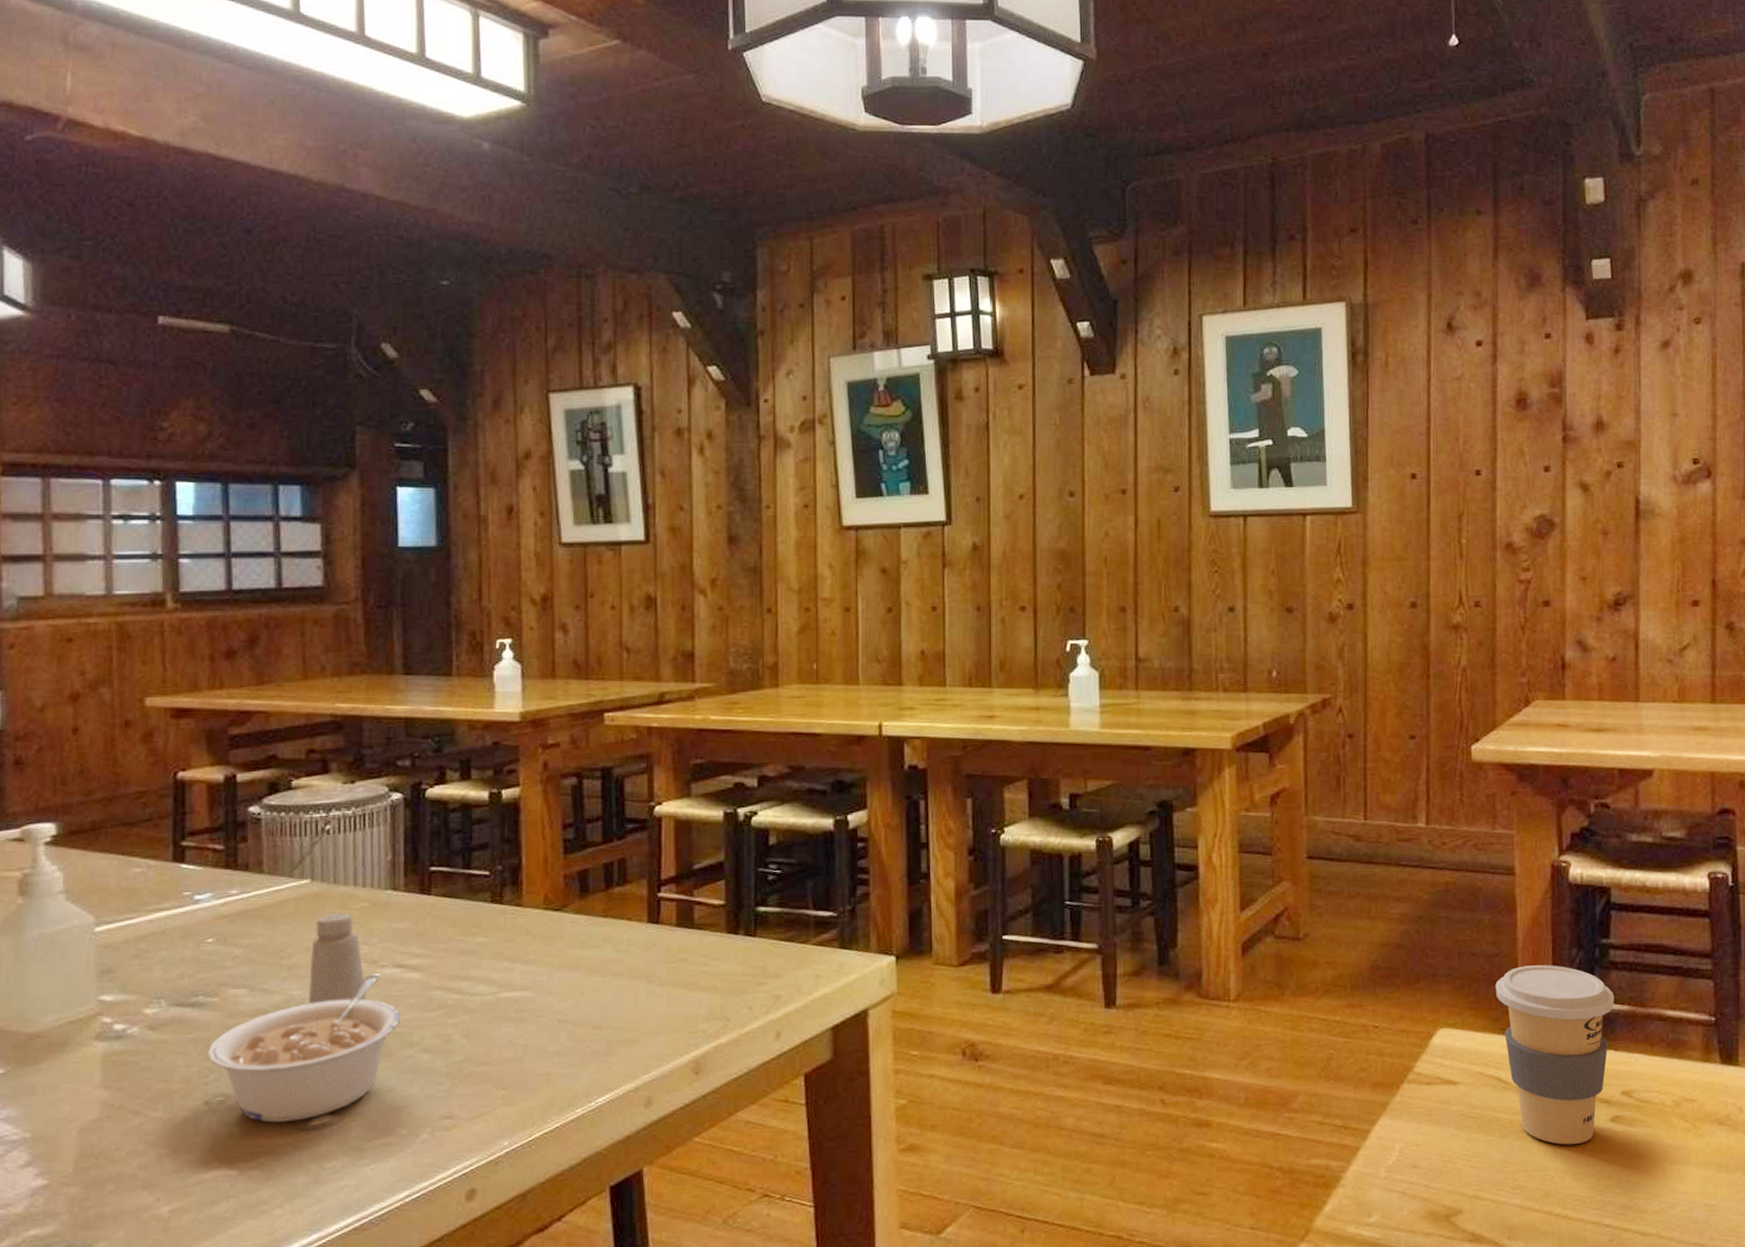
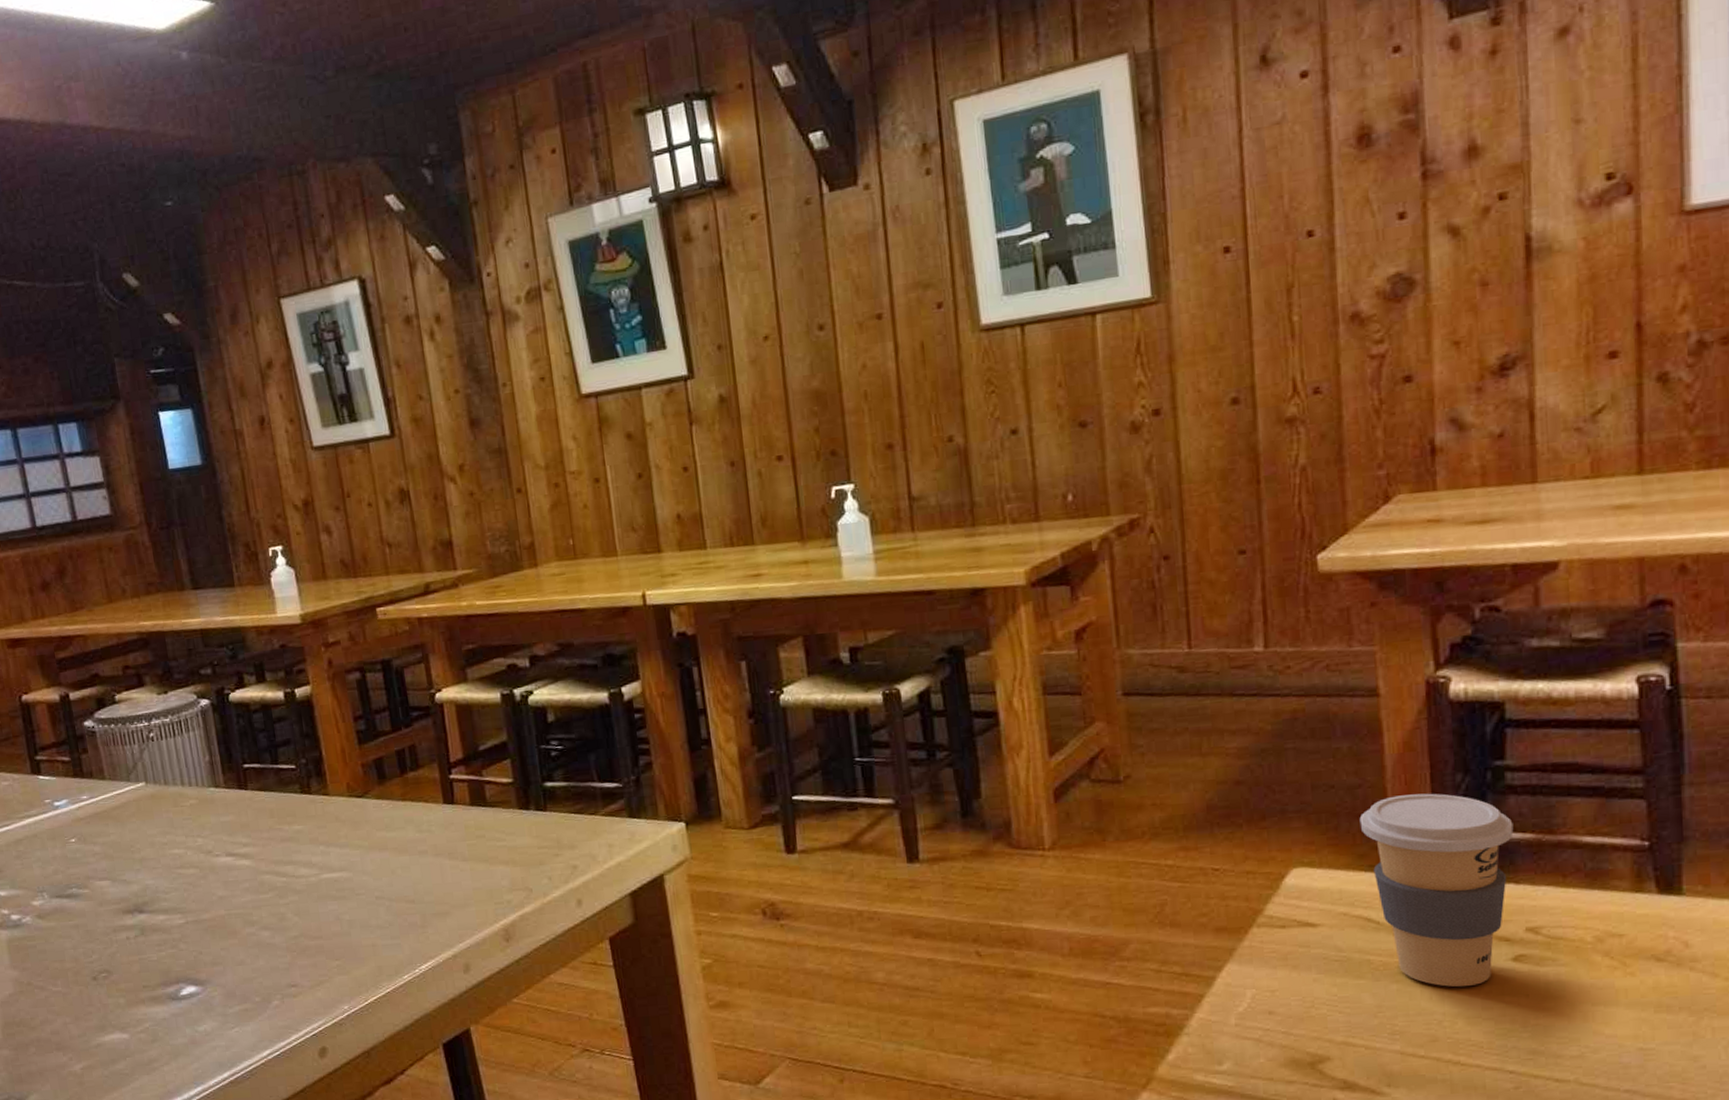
legume: present [206,974,400,1123] -> none [87,862,240,994]
saltshaker: present [309,912,367,1005] -> none [155,810,208,892]

